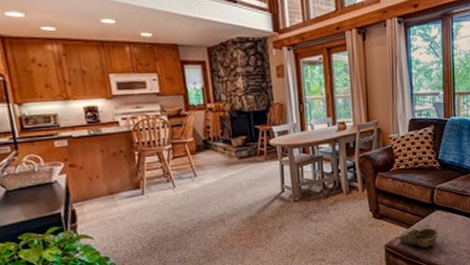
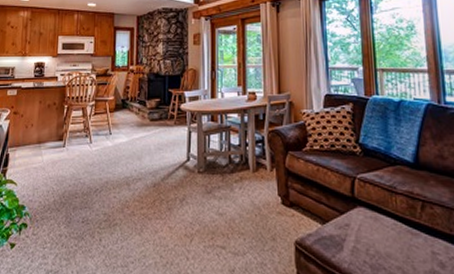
decorative bowl: present [399,228,438,248] -> none [313,226,361,254]

